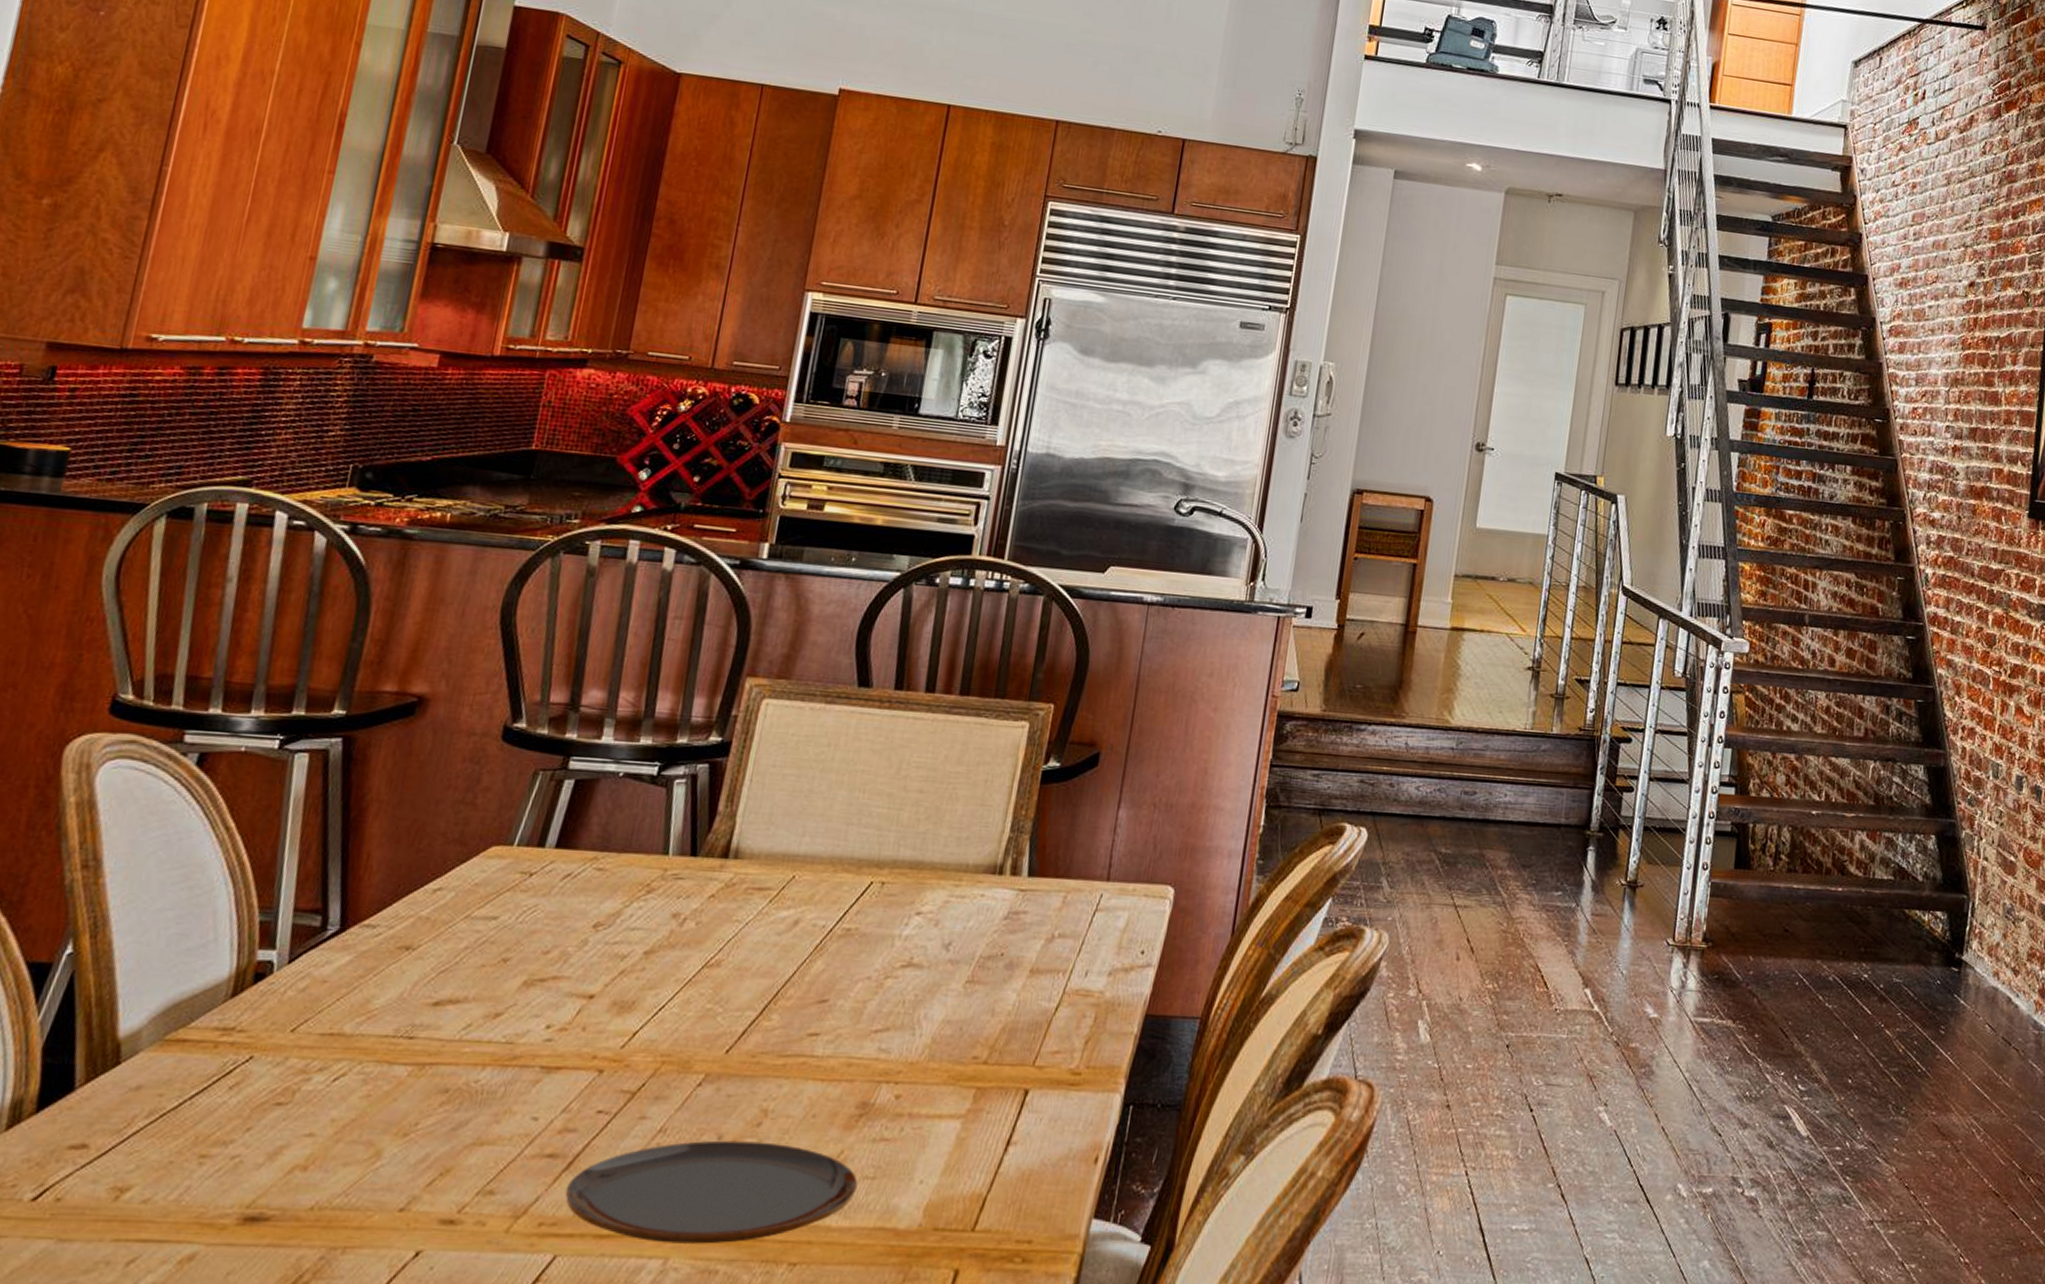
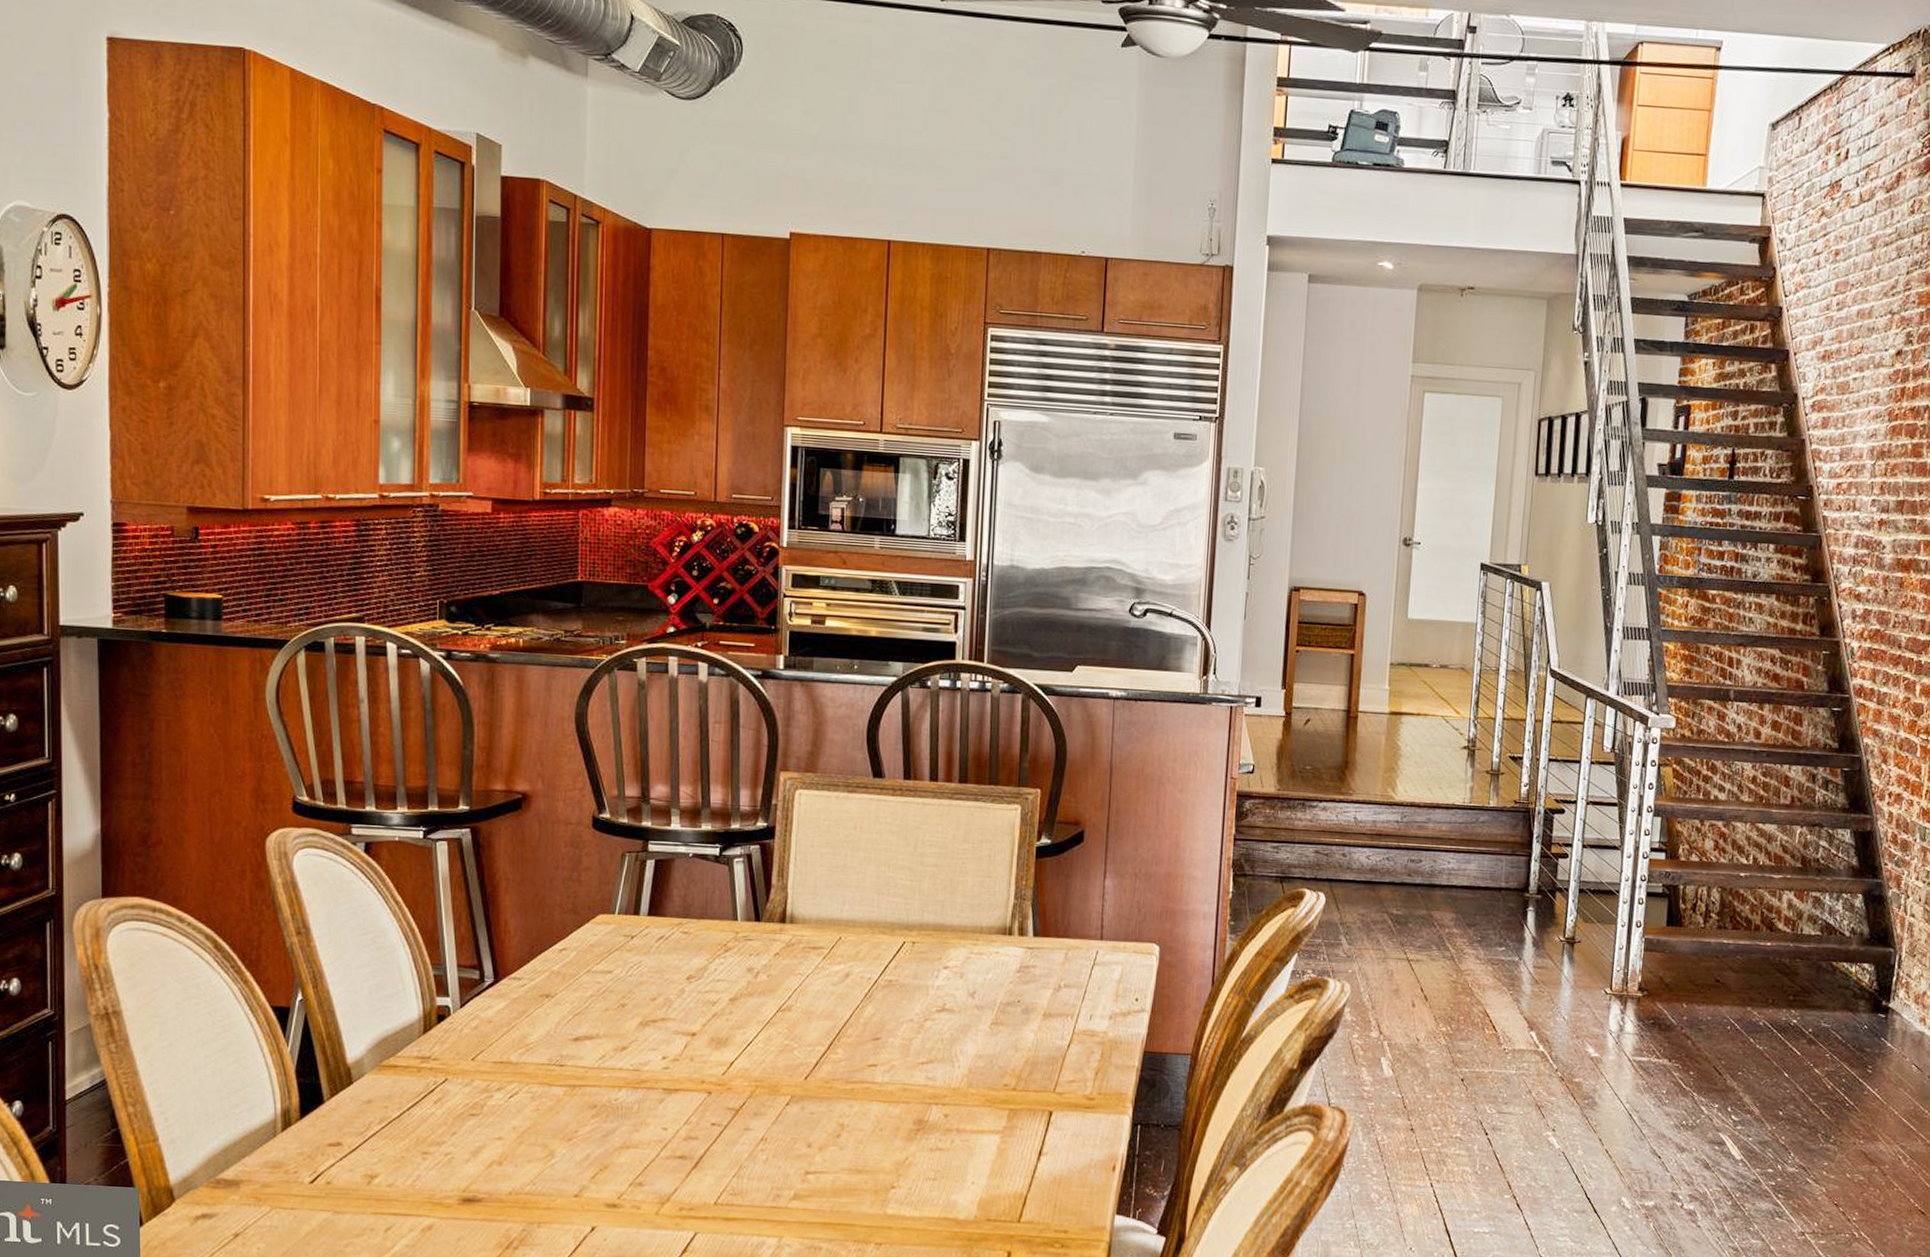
plate: present [565,1140,858,1244] -> none [696,1147,923,1227]

